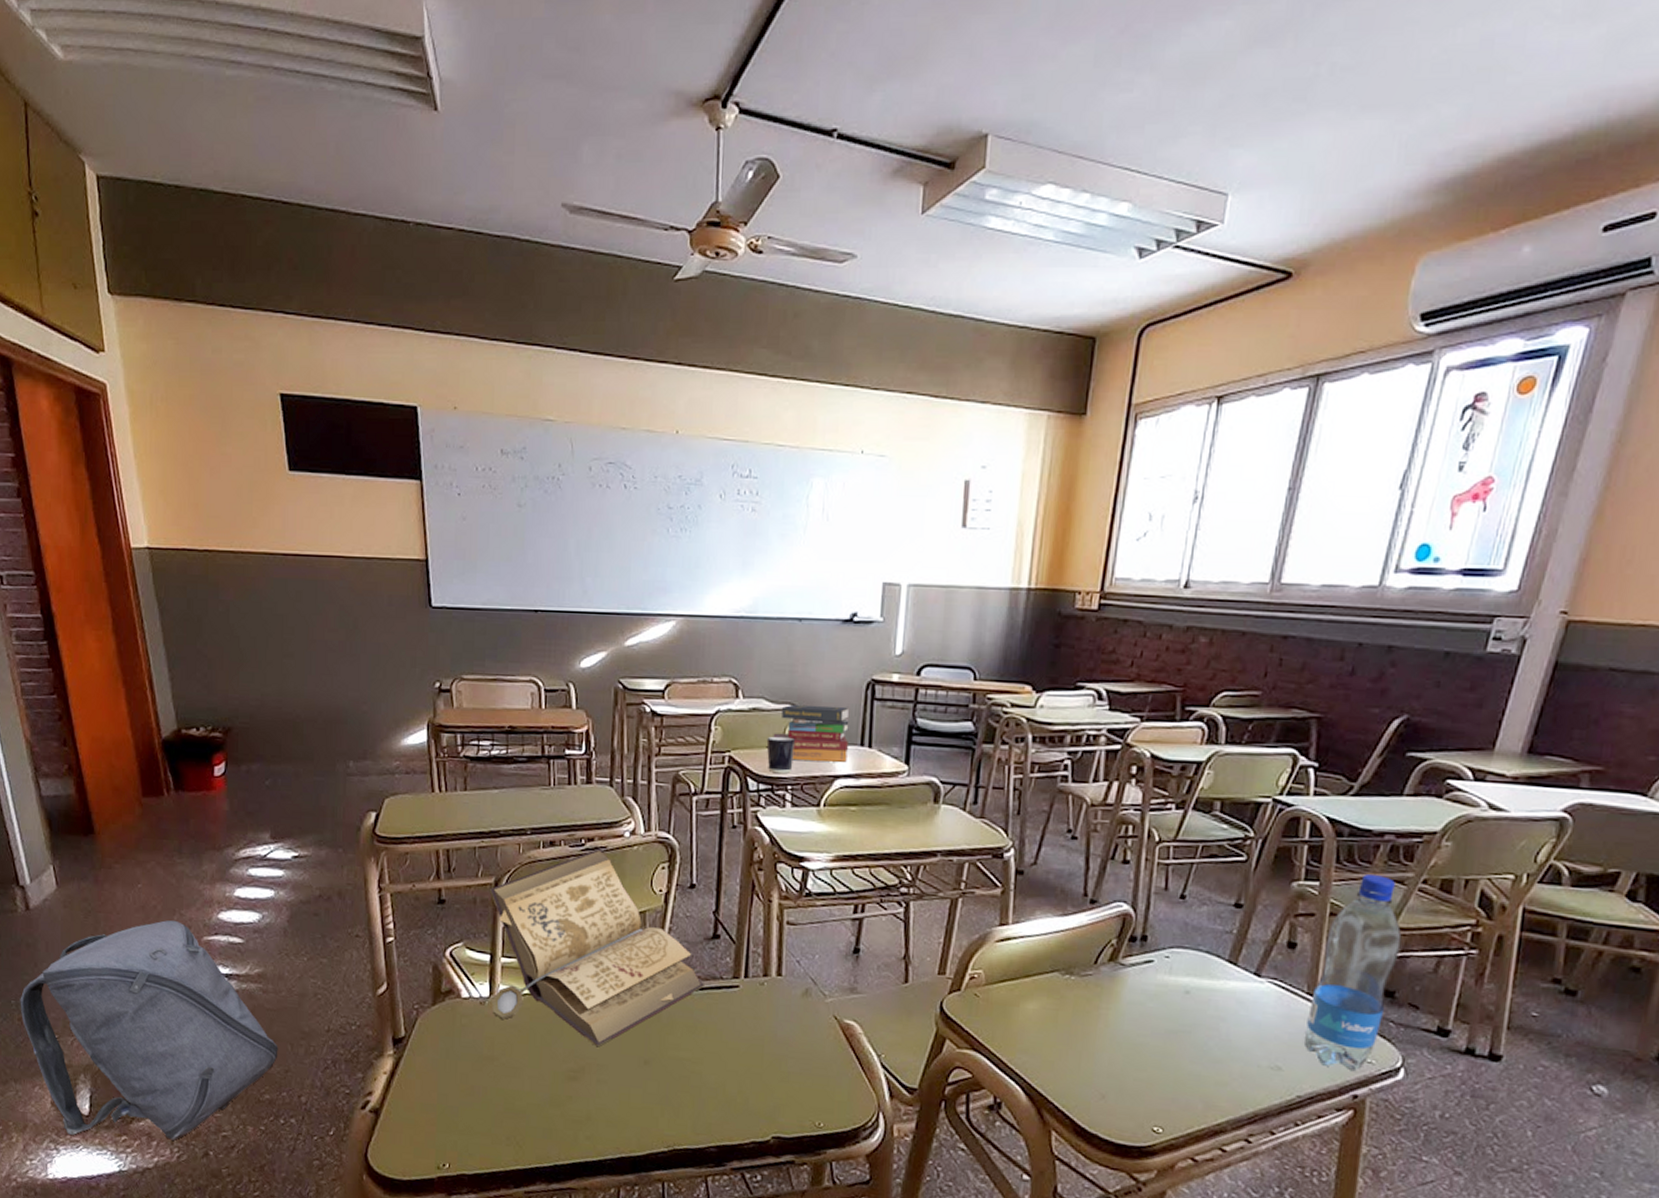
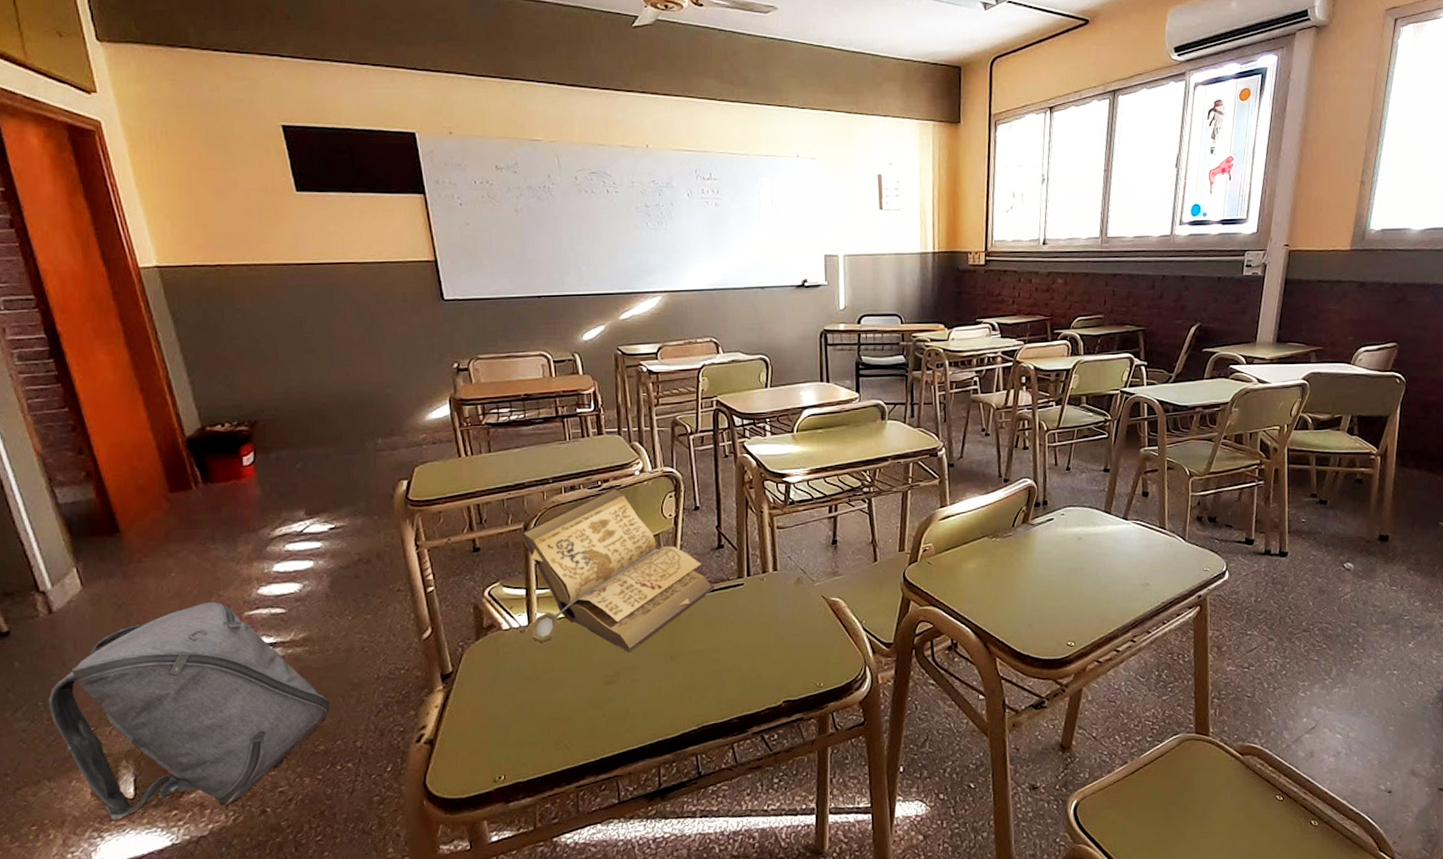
mug: present [766,736,796,774] -> none [745,380,769,410]
books: present [773,704,850,762] -> none [750,352,812,399]
bottle: present [1303,874,1402,1072] -> none [1161,437,1216,579]

